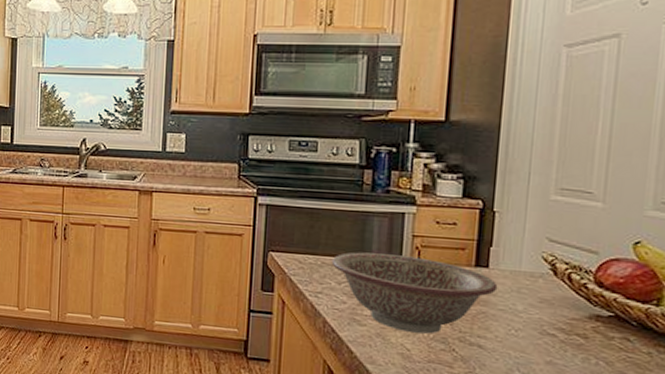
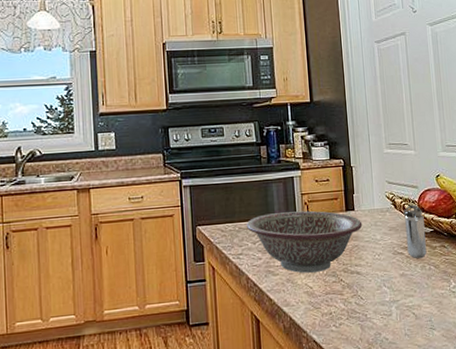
shaker: none [563,274,601,347] -> present [403,204,427,258]

